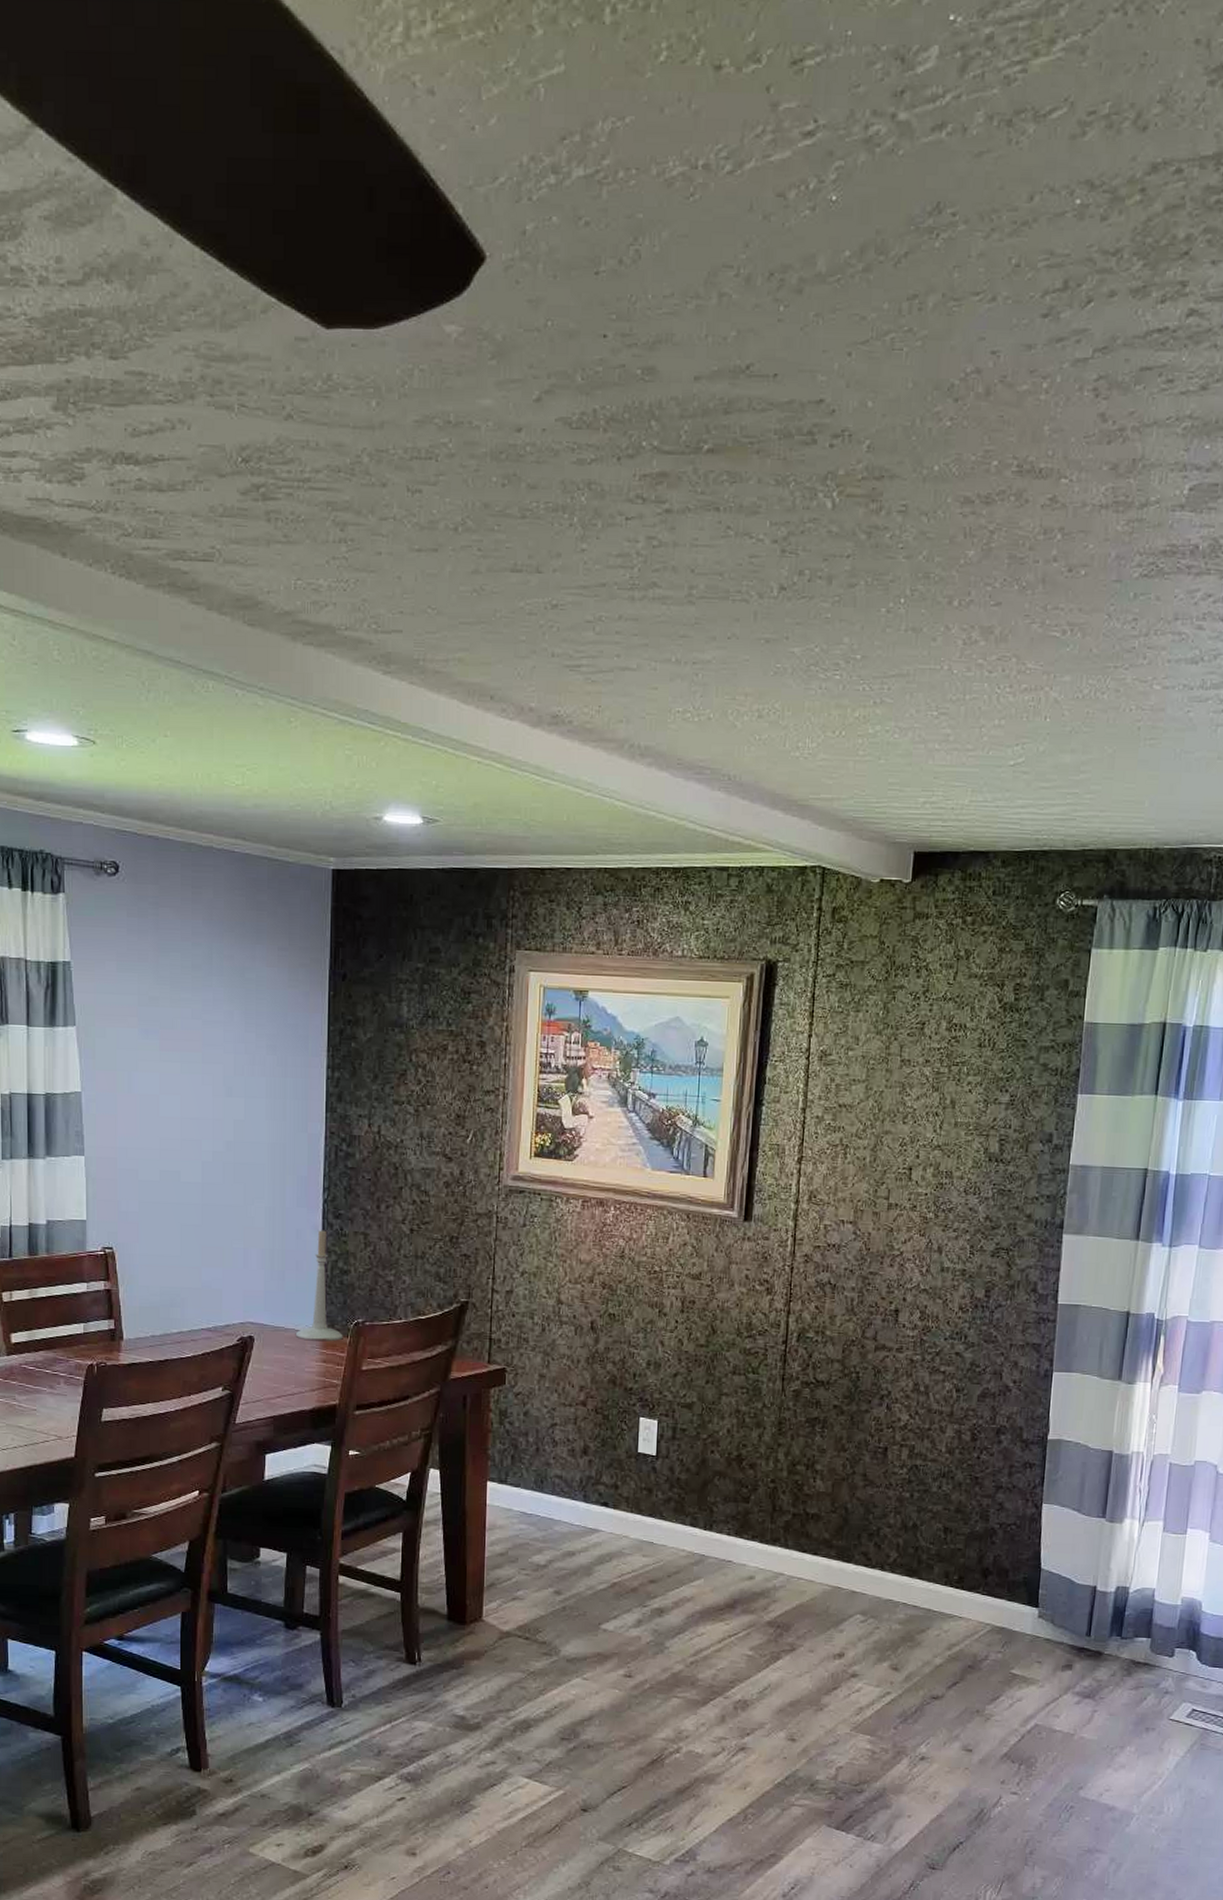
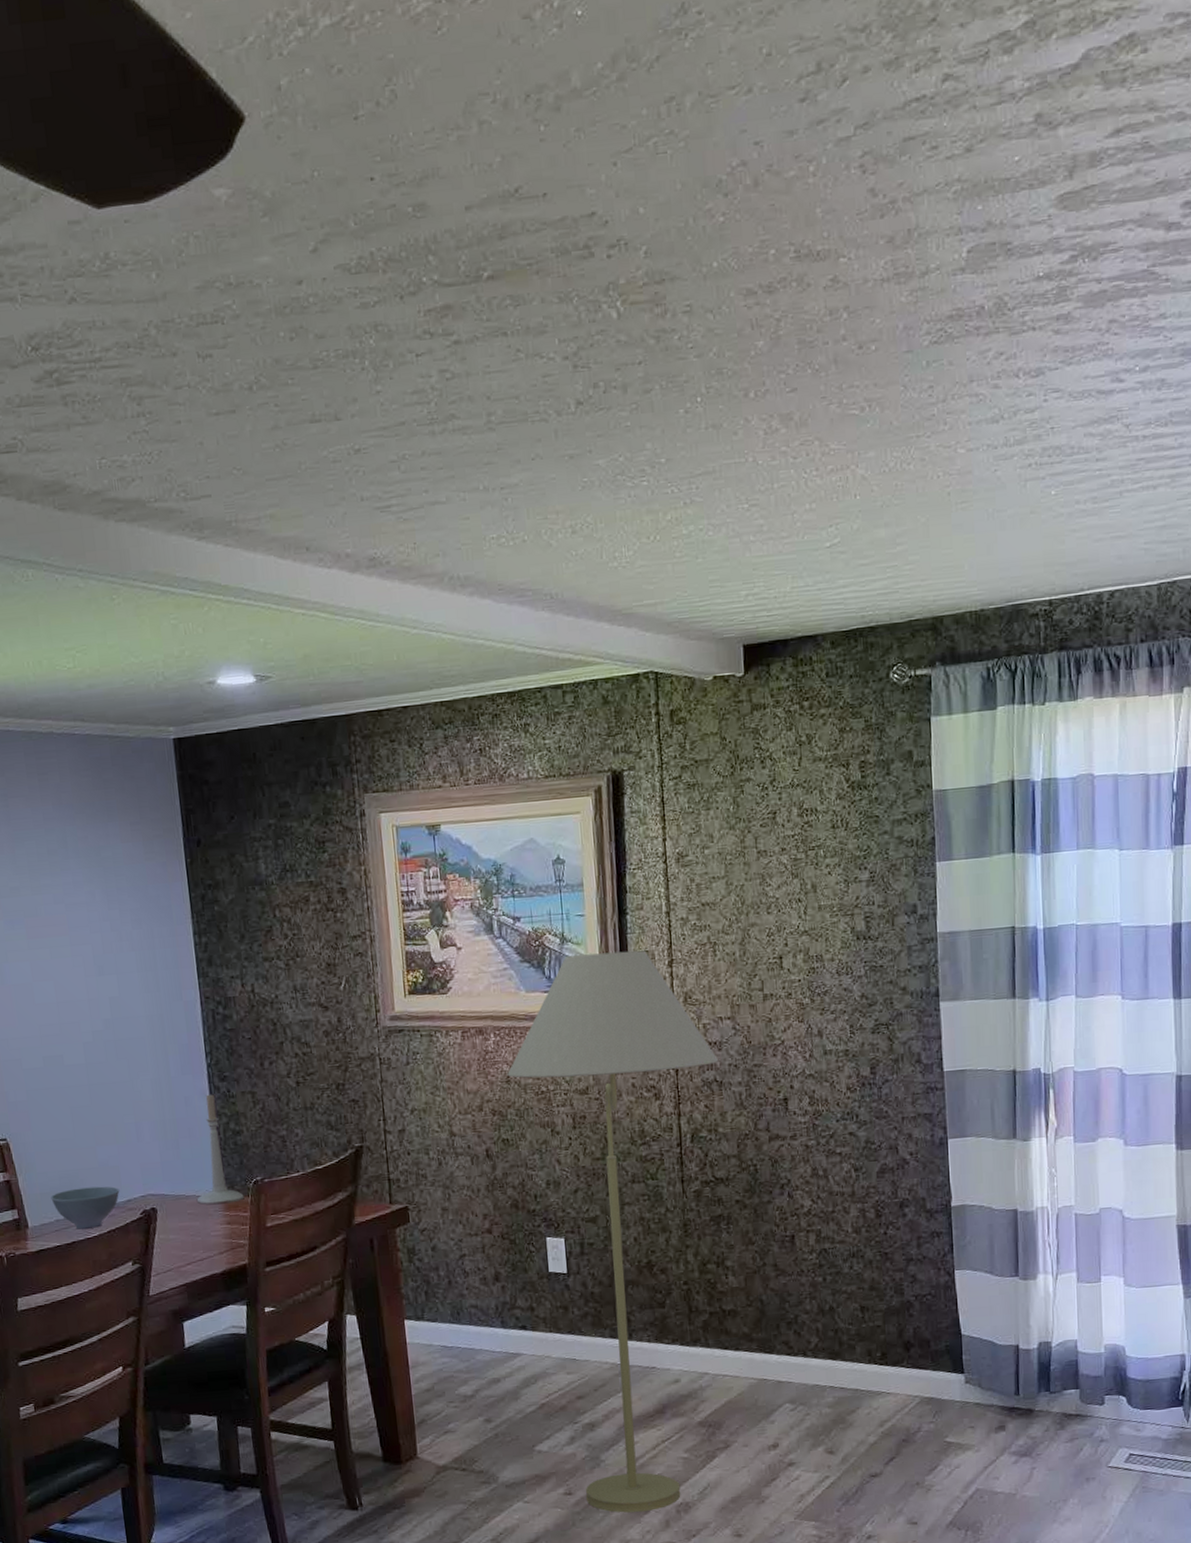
bowl: none [149,1306,220,1349] -> present [50,1186,120,1229]
floor lamp: none [623,1139,836,1704] -> present [507,950,719,1513]

